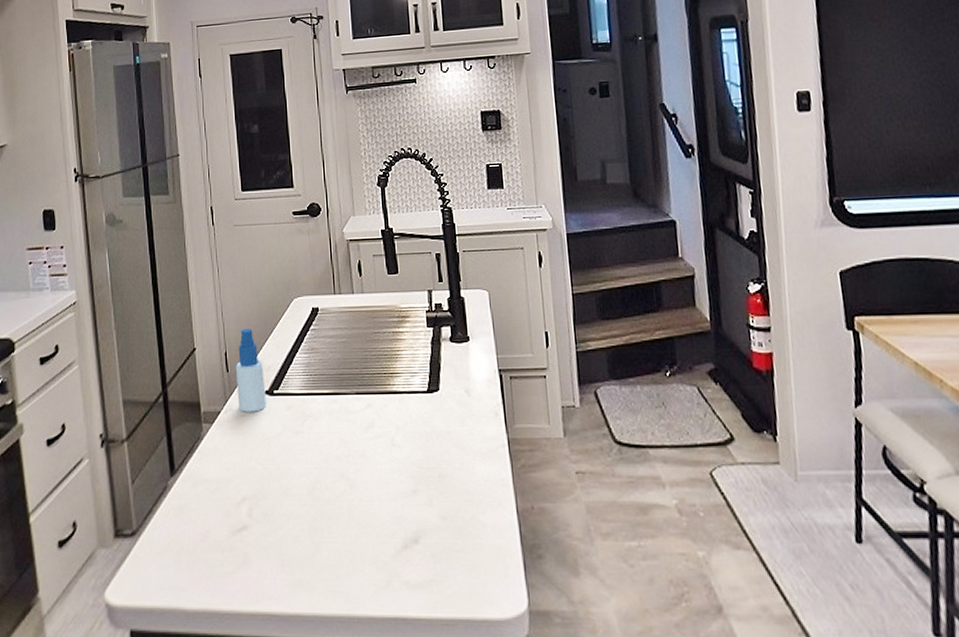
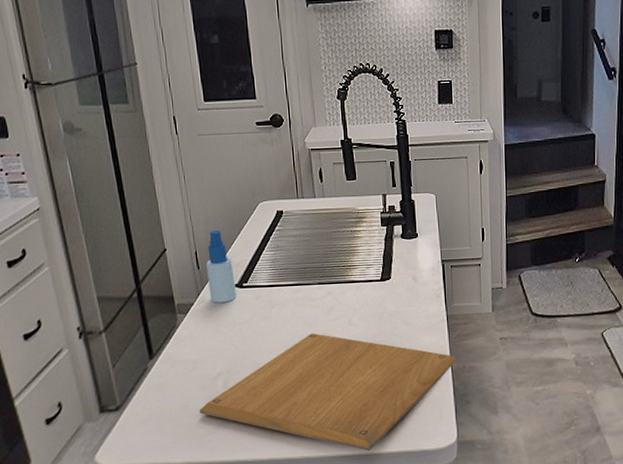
chopping board: none [220,454,523,614] -> present [199,333,457,451]

